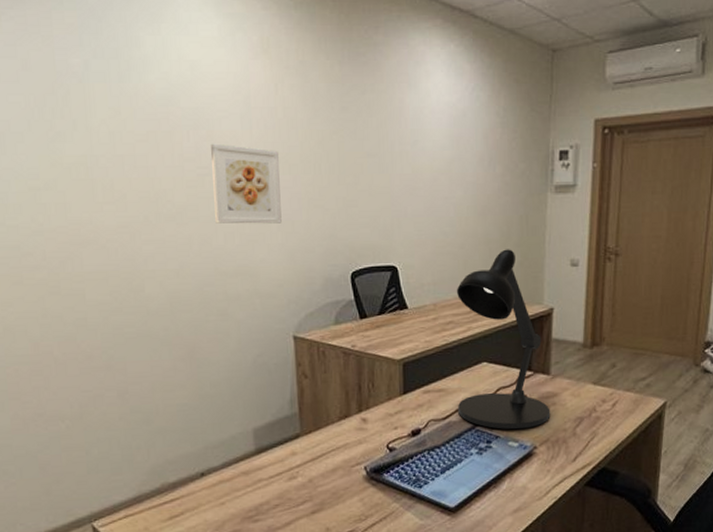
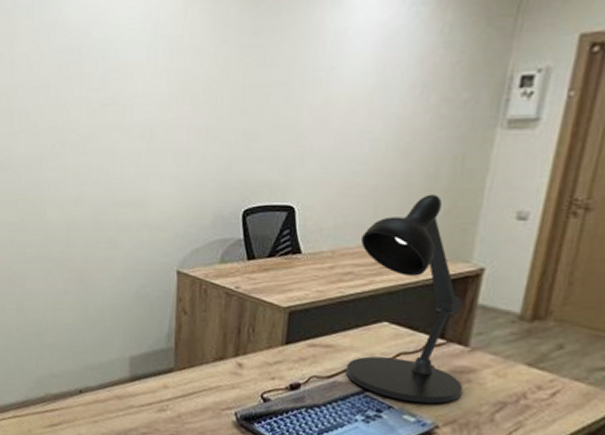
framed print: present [211,143,282,224] -> none [114,73,181,156]

